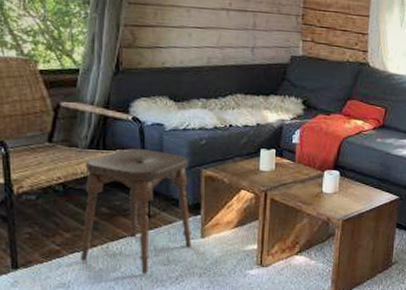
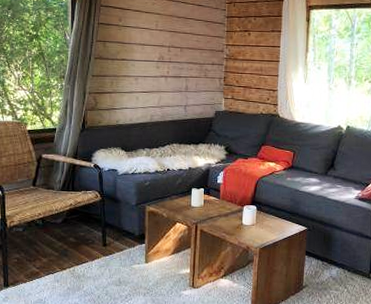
stool: present [81,149,191,274] -> none [54,190,138,293]

